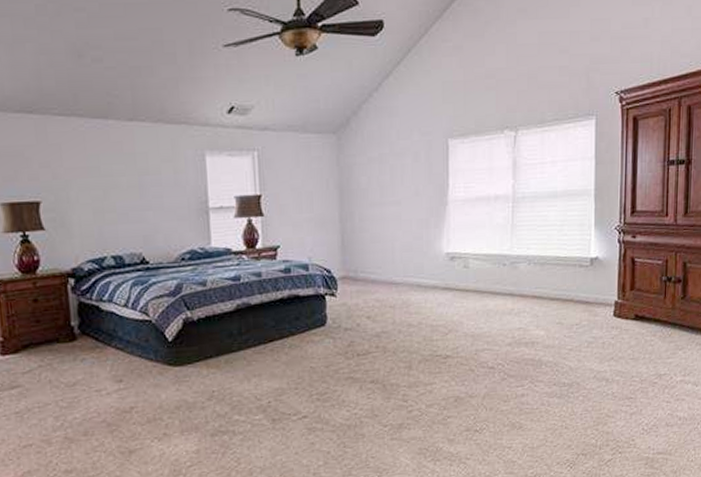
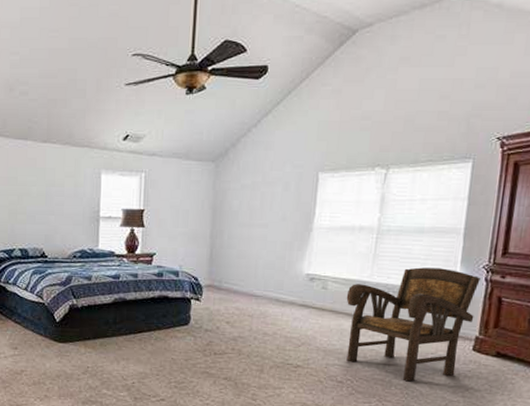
armchair: none [489,233,614,358] -> present [346,267,480,382]

